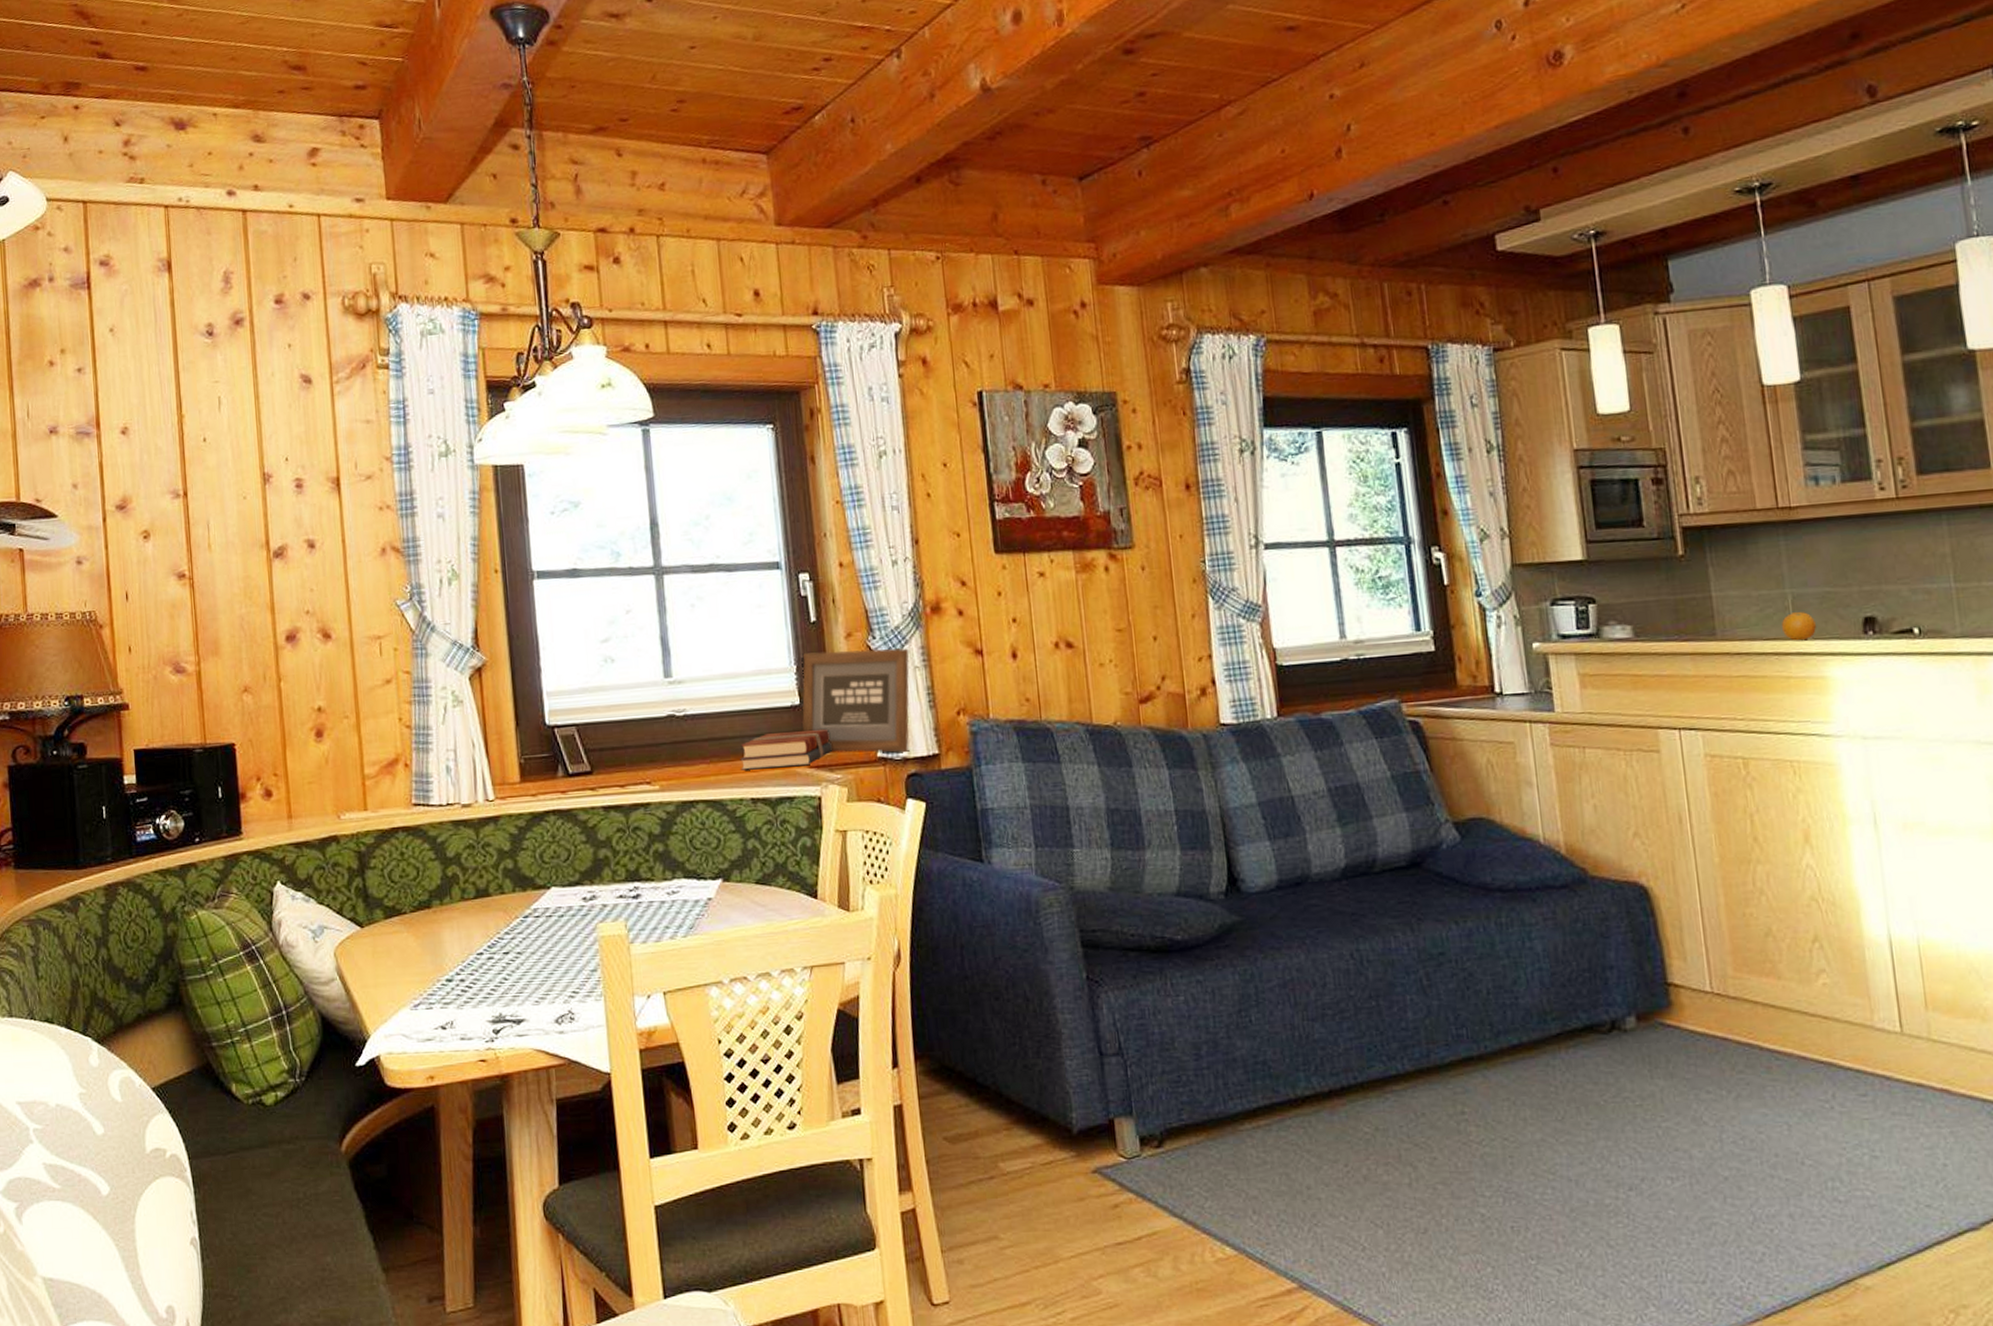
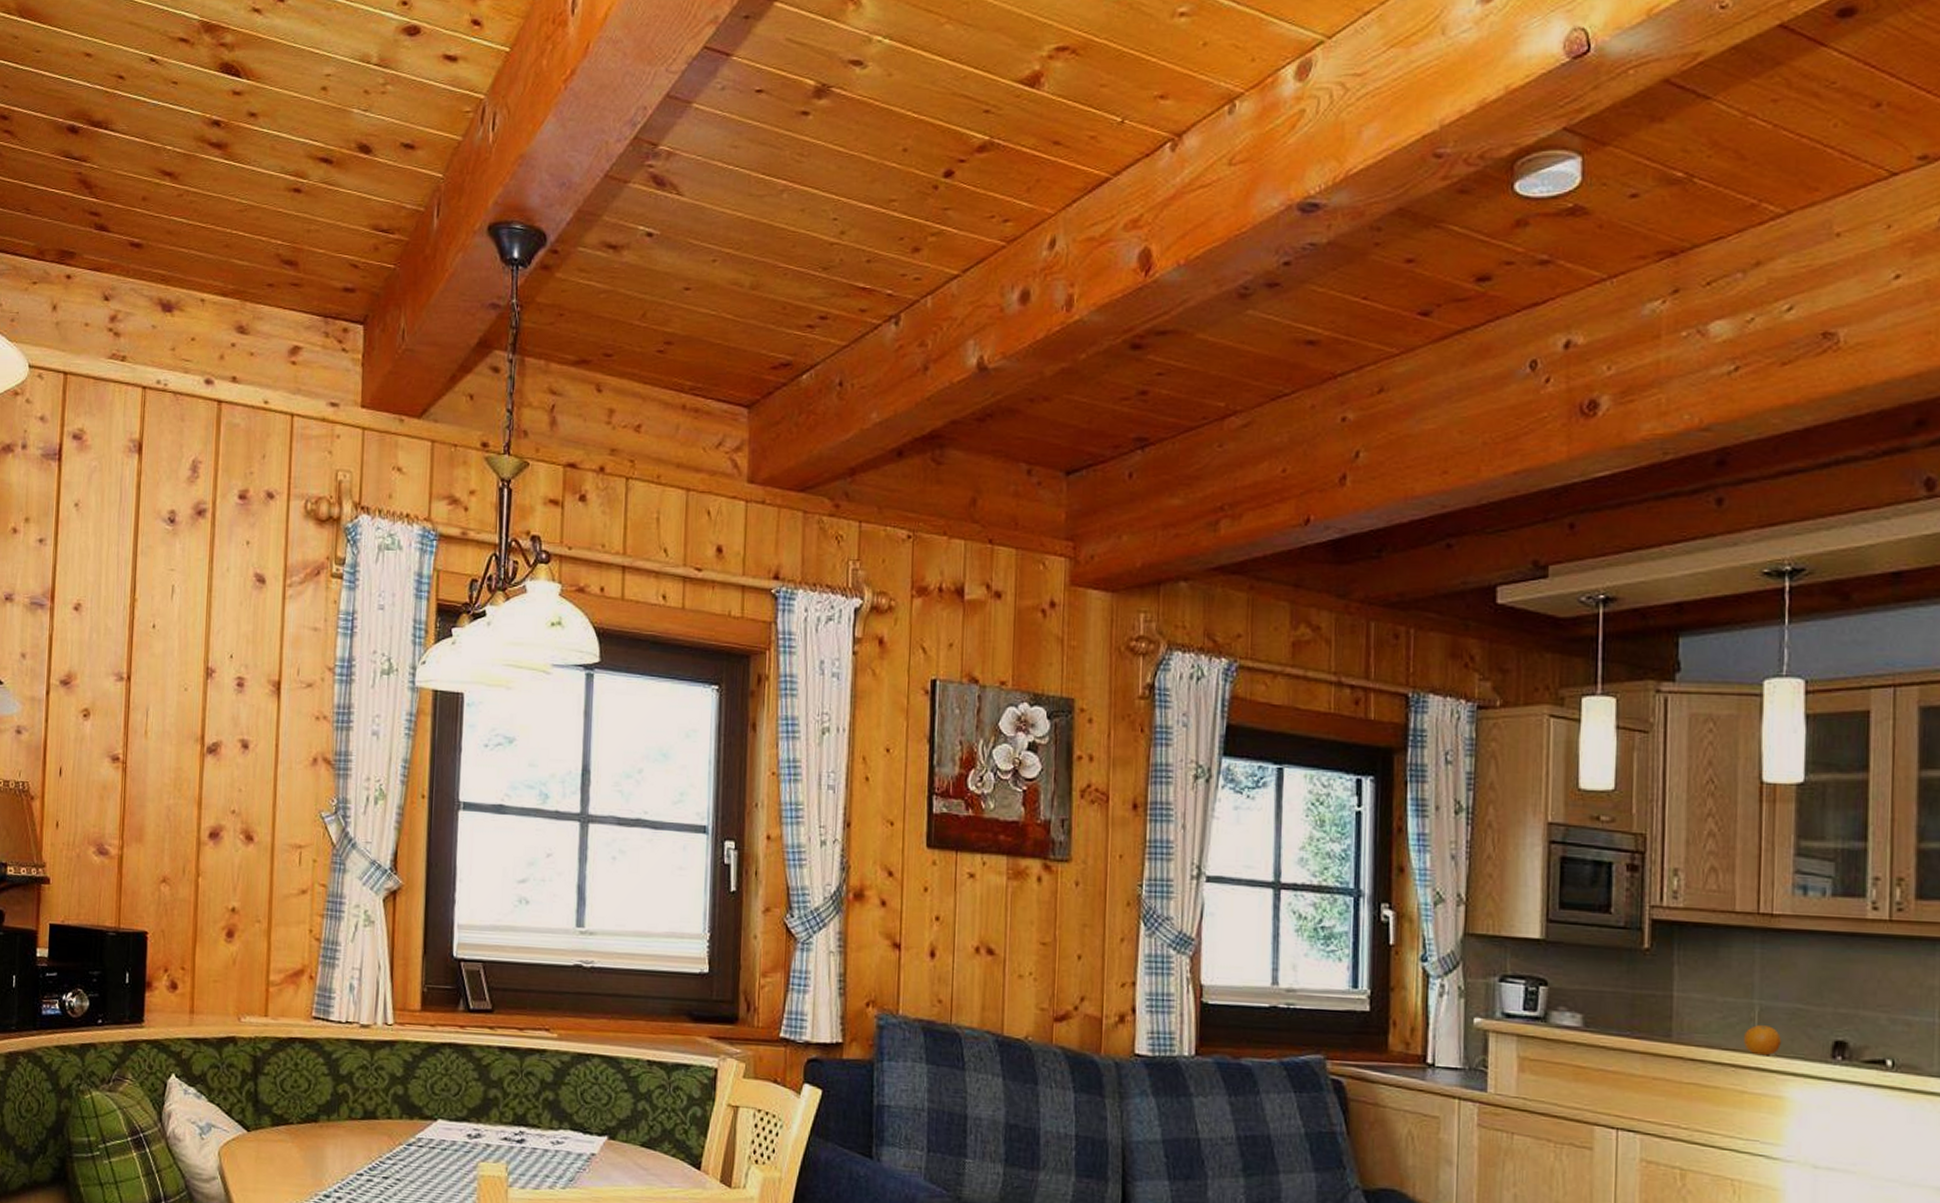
books: present [740,728,833,771] -> none [641,998,736,1036]
picture frame: present [802,647,910,753] -> none [707,922,826,1036]

